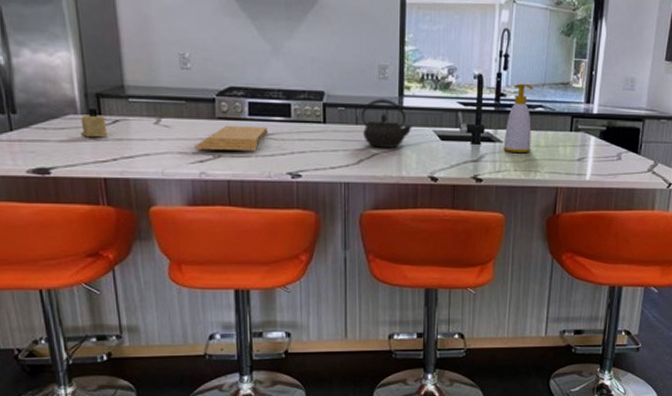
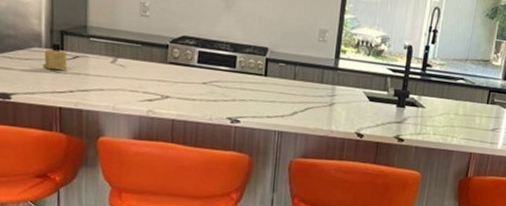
cutting board: present [194,125,267,151] -> none [145,69,213,95]
kettle: present [362,99,412,149] -> none [299,59,345,105]
soap bottle: present [503,83,533,154] -> none [425,56,457,120]

